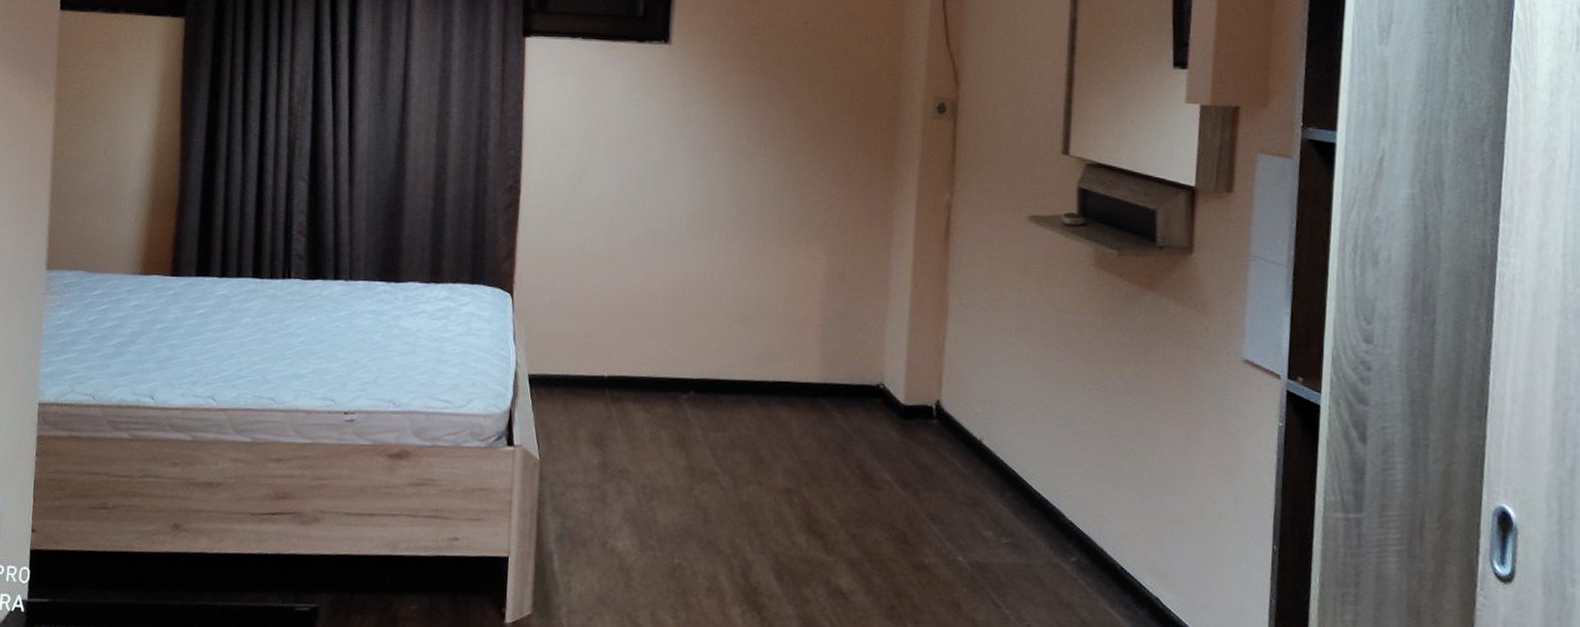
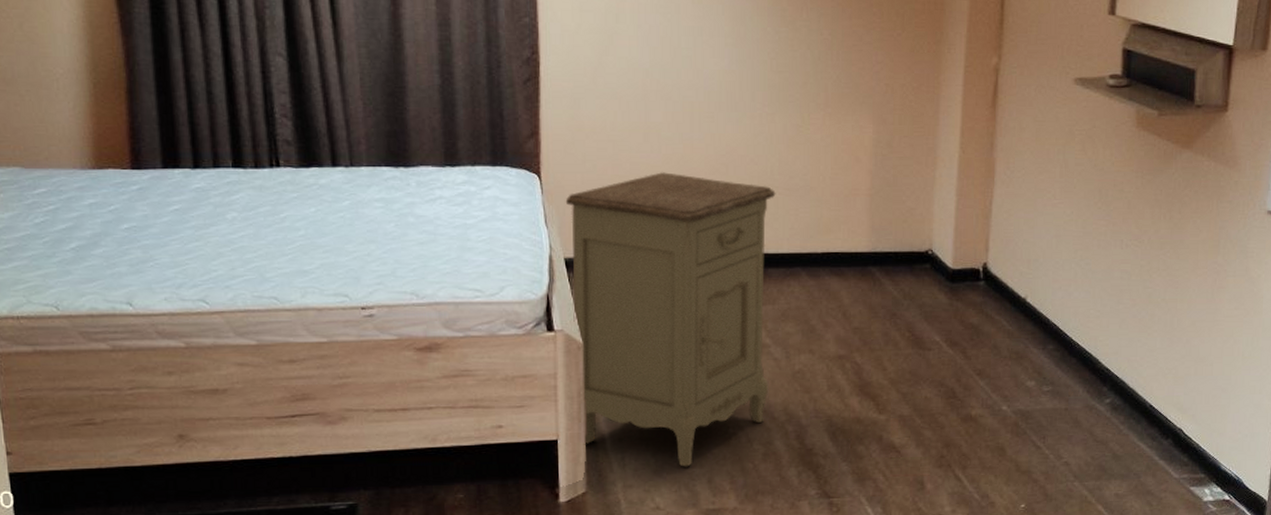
nightstand: none [532,295,730,596] -> present [565,172,776,467]

